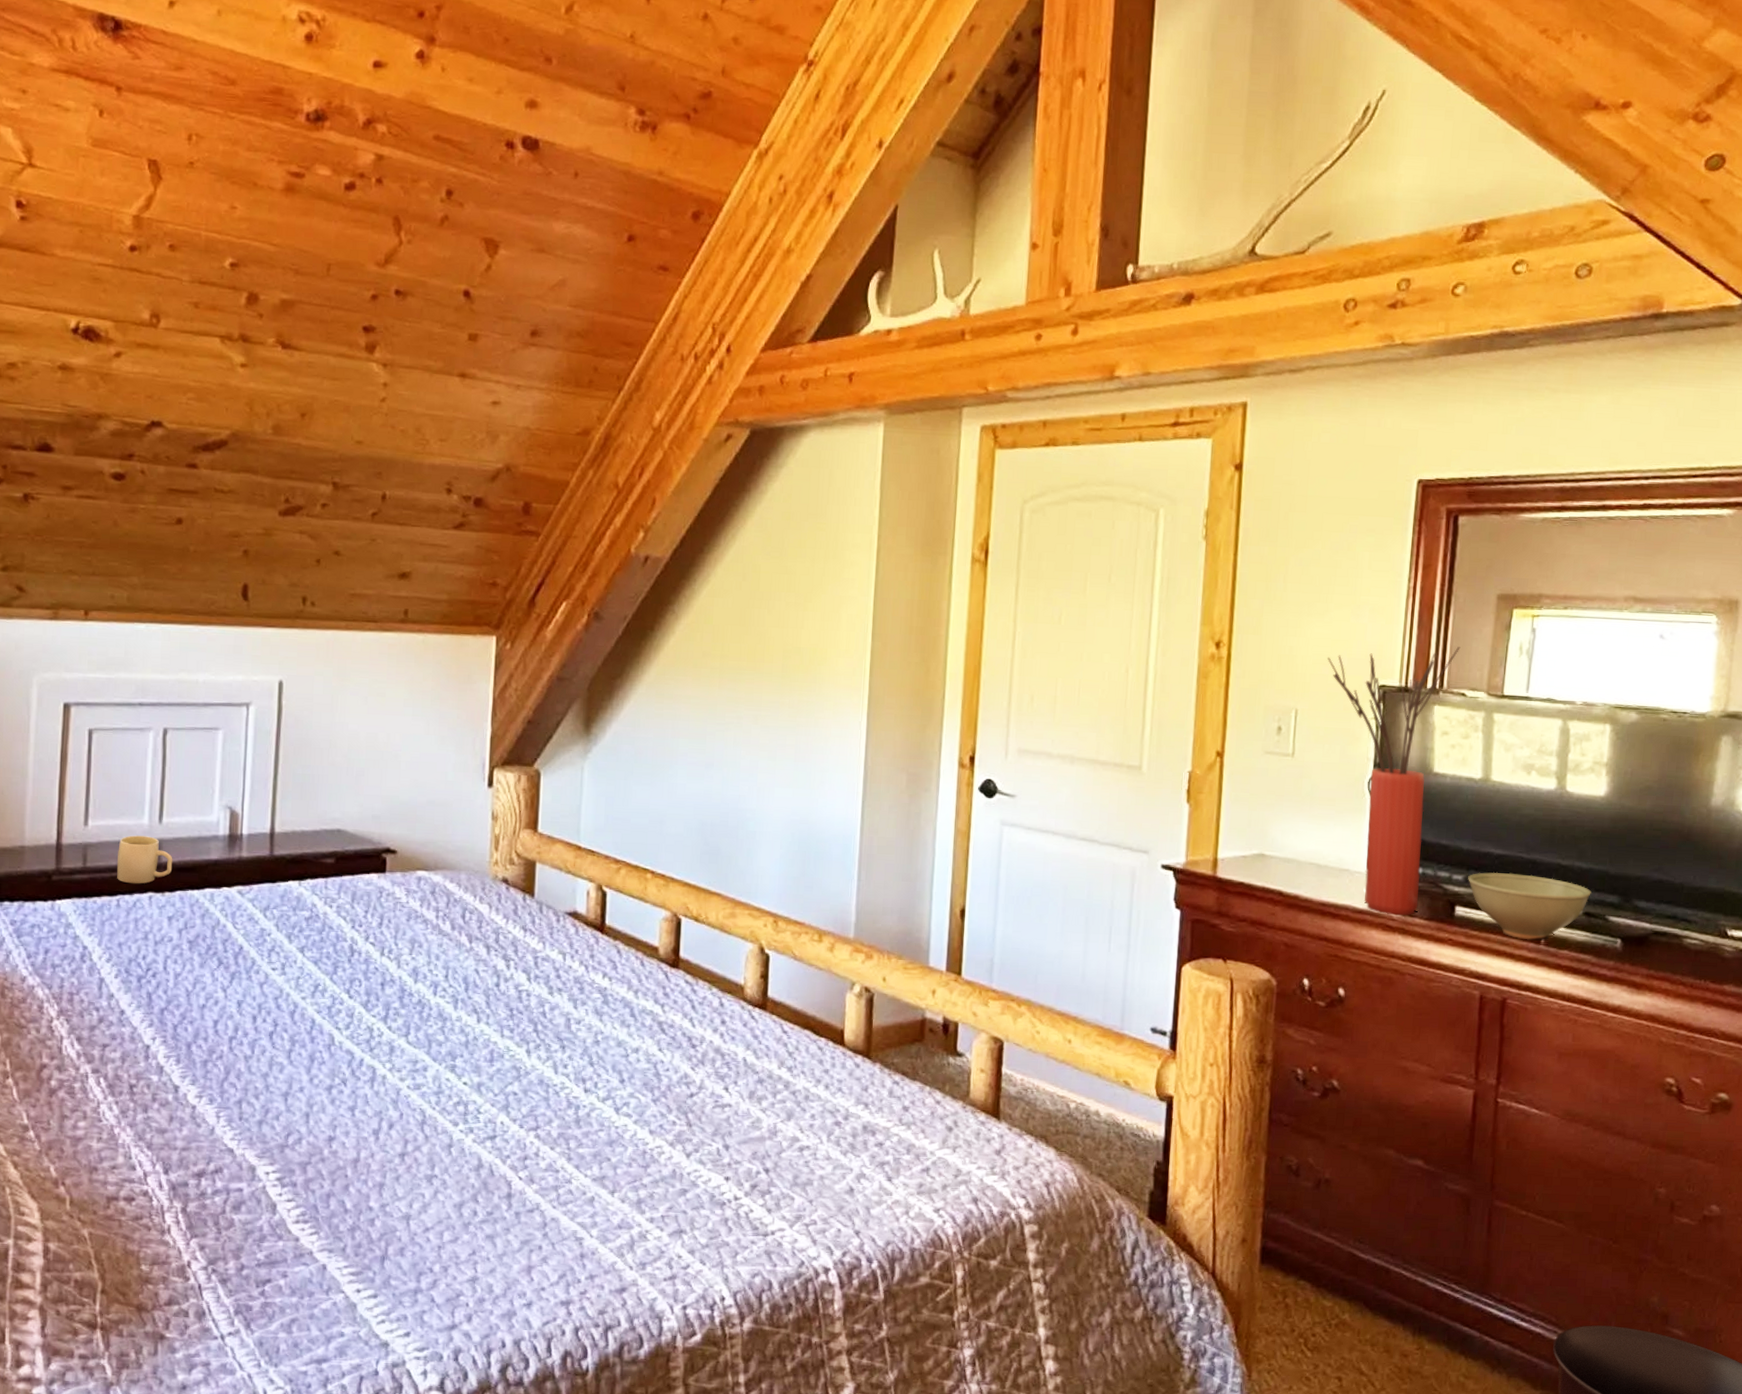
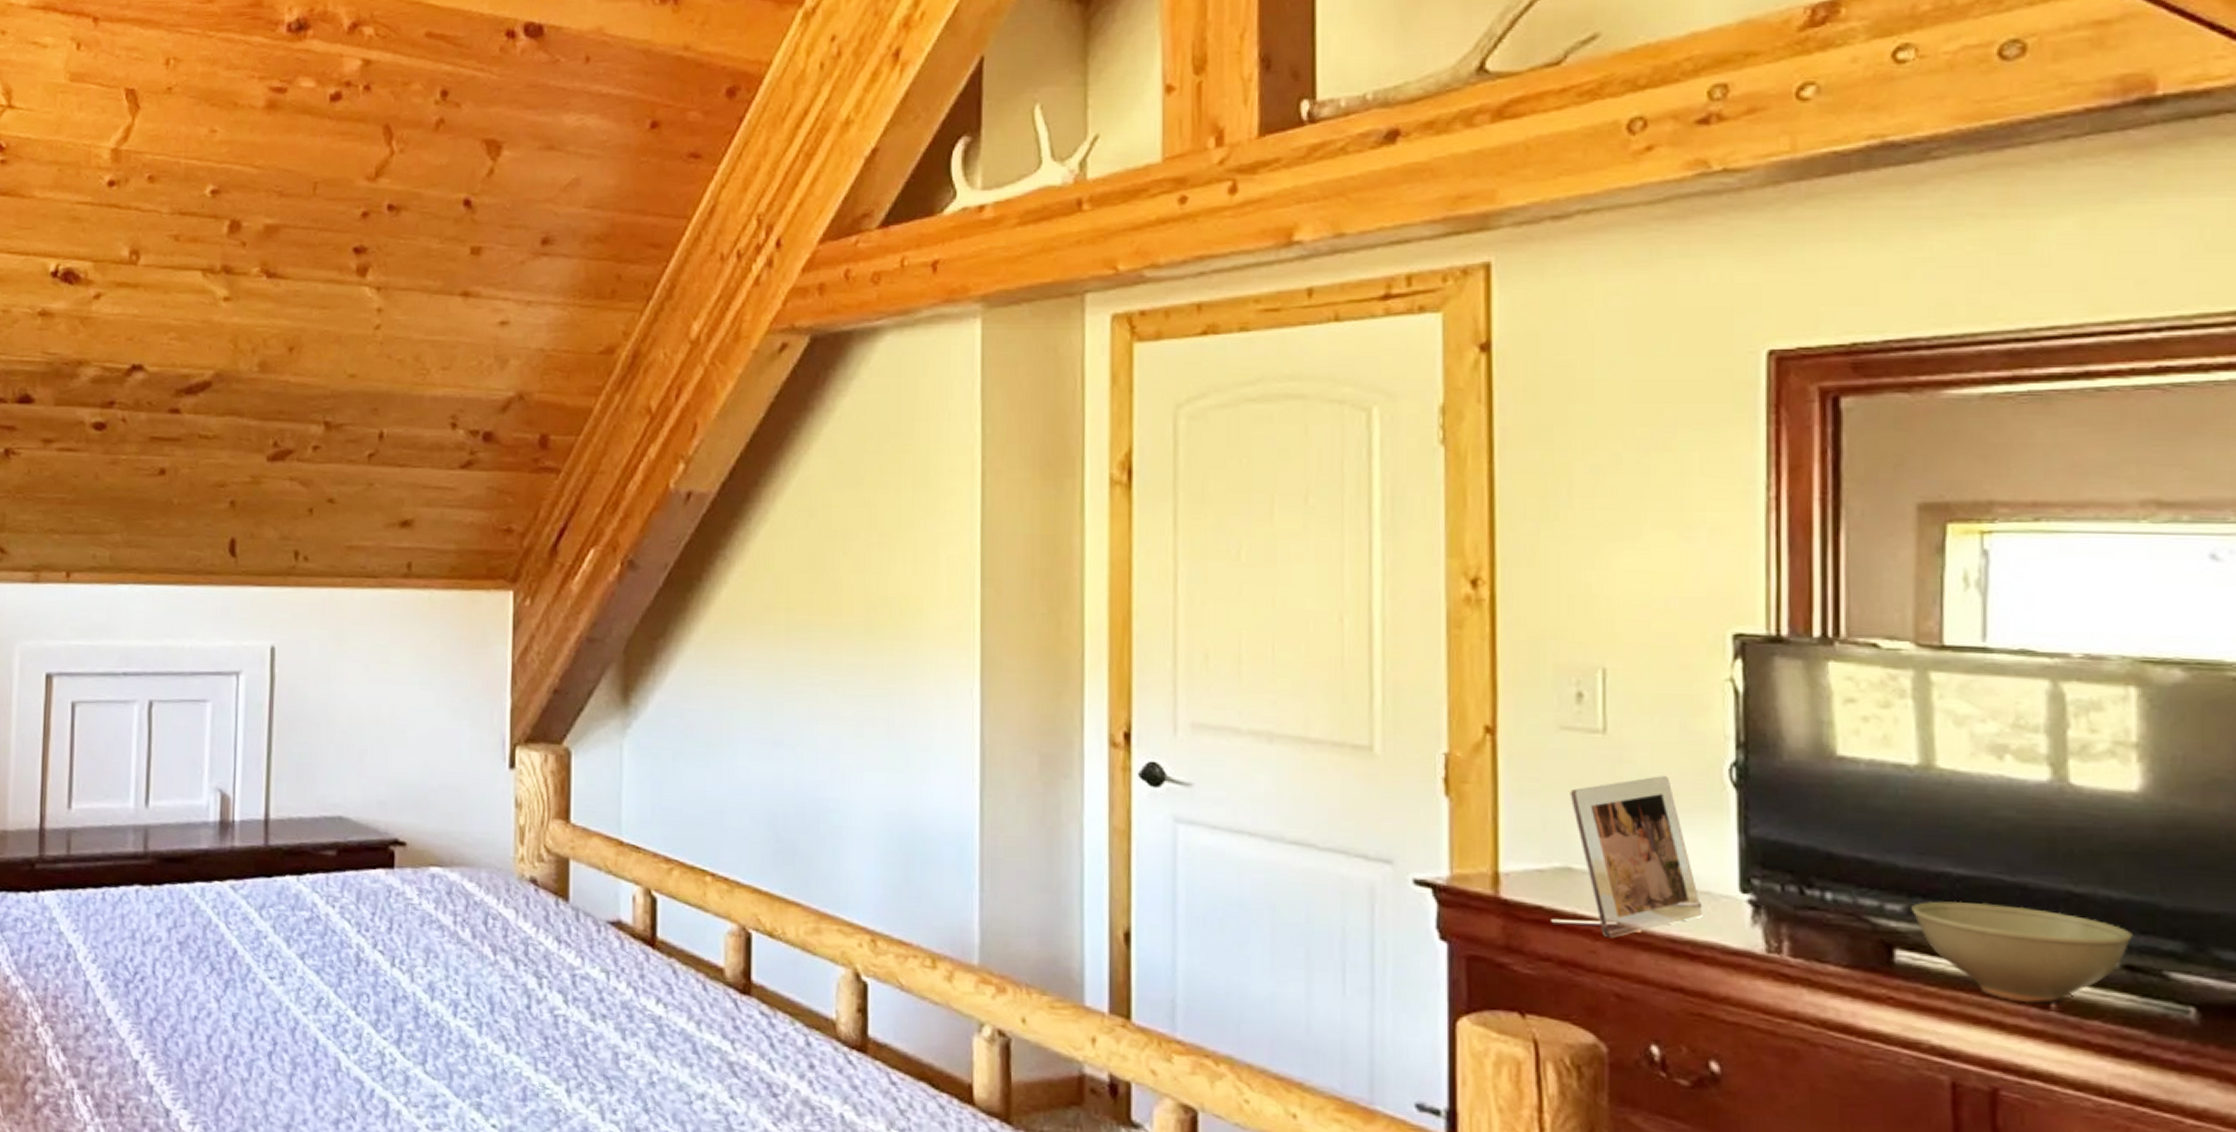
mug: present [116,835,173,884] -> none [101,820,161,876]
photo frame: none [1248,786,1344,904] -> present [1551,775,1703,938]
vase: present [1327,647,1461,916] -> none [1645,578,1863,961]

